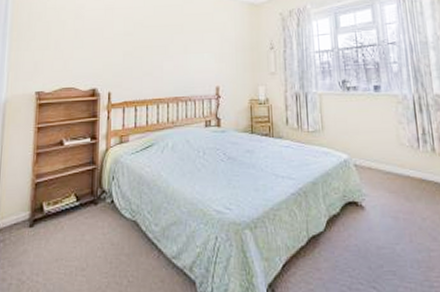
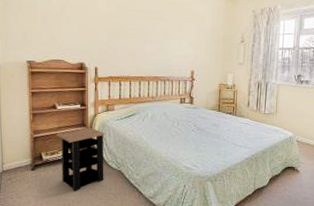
side table: none [62,166,117,254] -> present [57,128,104,191]

